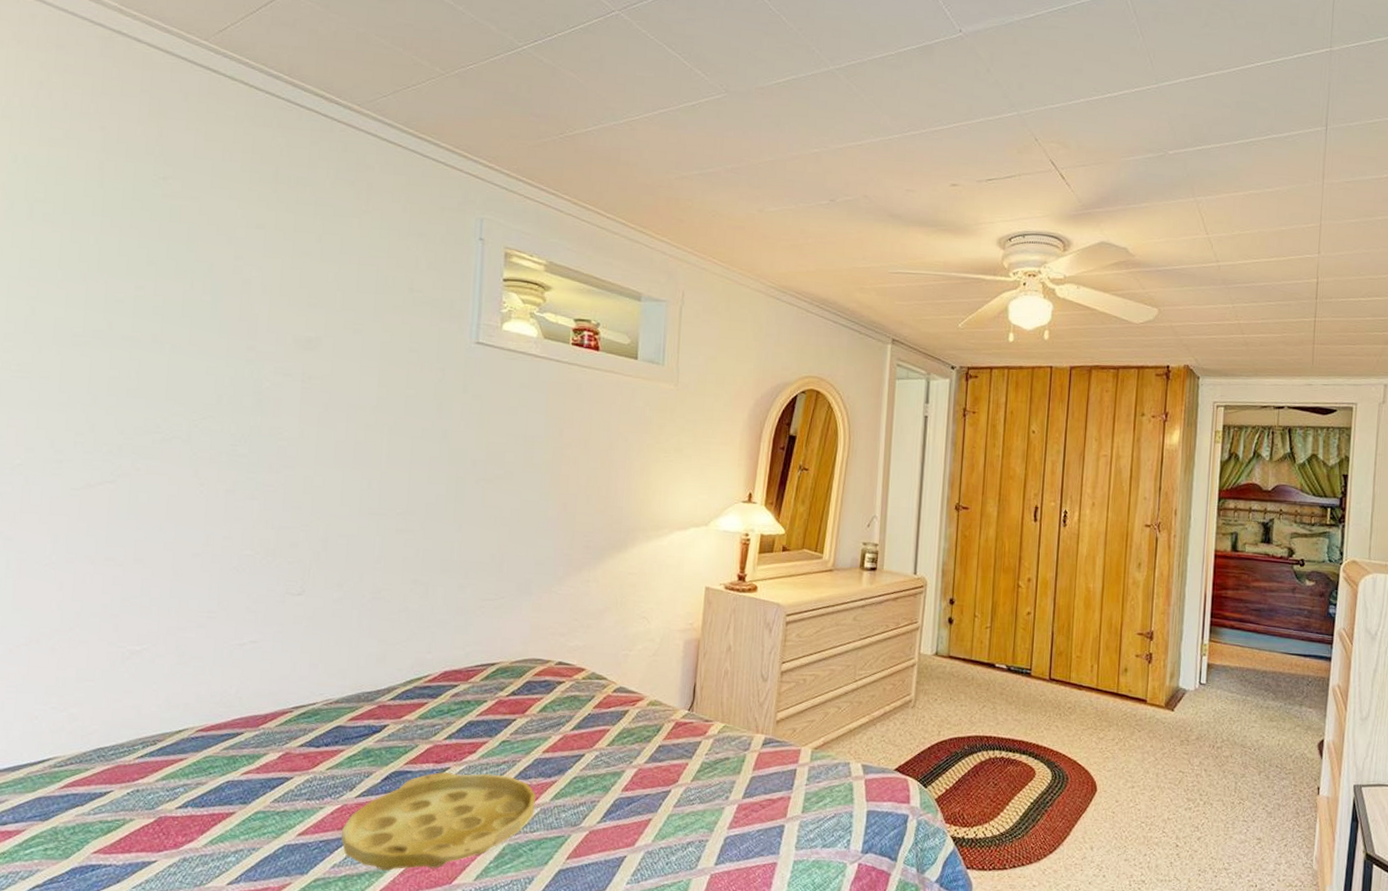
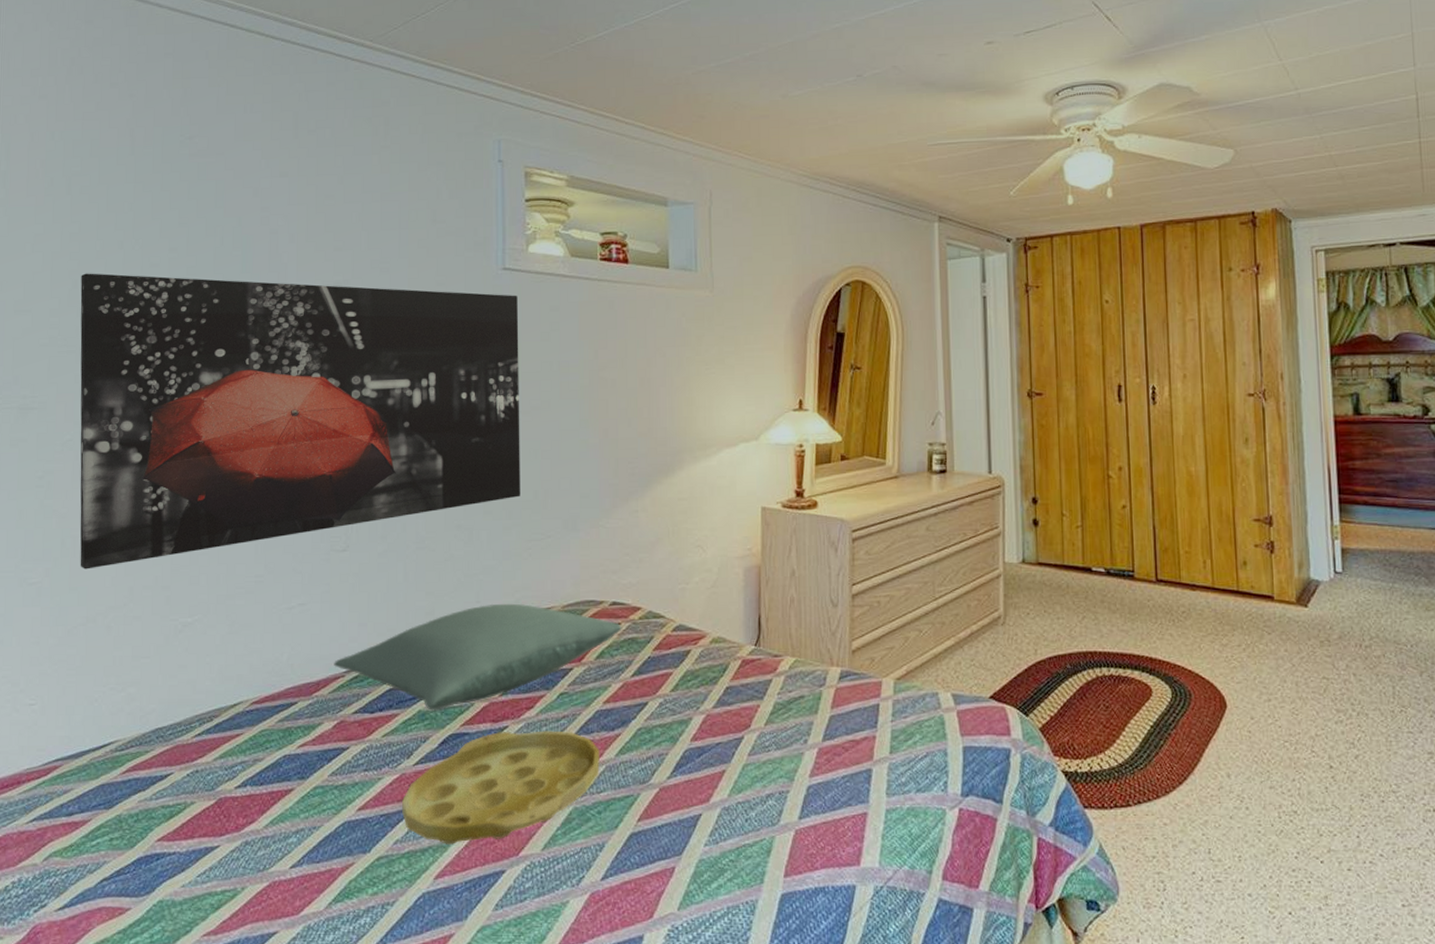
wall art: none [25,301,489,592] -> present [80,273,520,570]
pillow: none [282,655,566,749] -> present [334,603,622,711]

